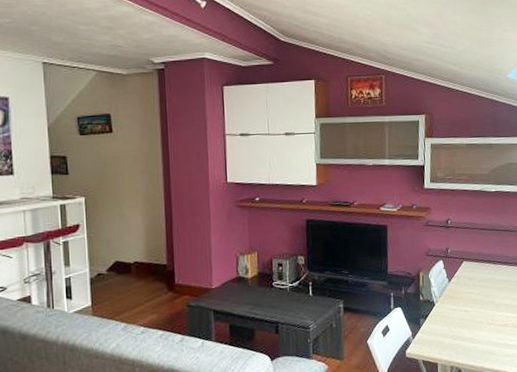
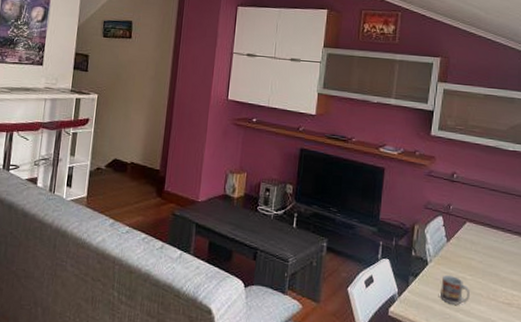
cup: none [448,311,473,336] -> present [440,275,470,305]

